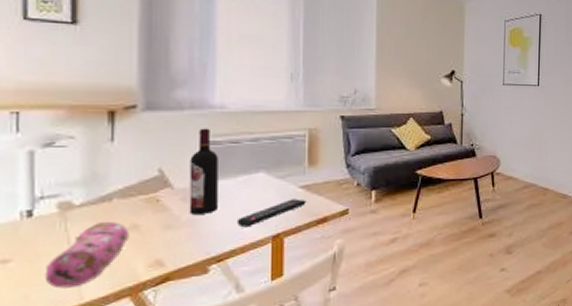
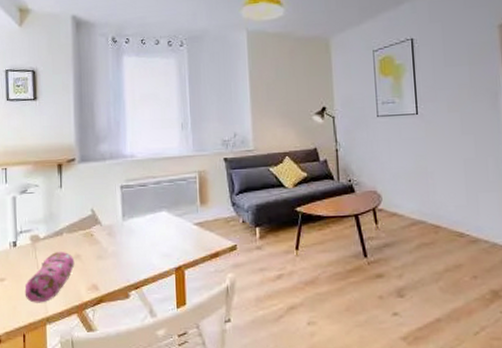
wine bottle: present [189,128,219,214] -> none [112,174,134,247]
remote control: present [236,199,307,228] -> none [147,235,201,260]

